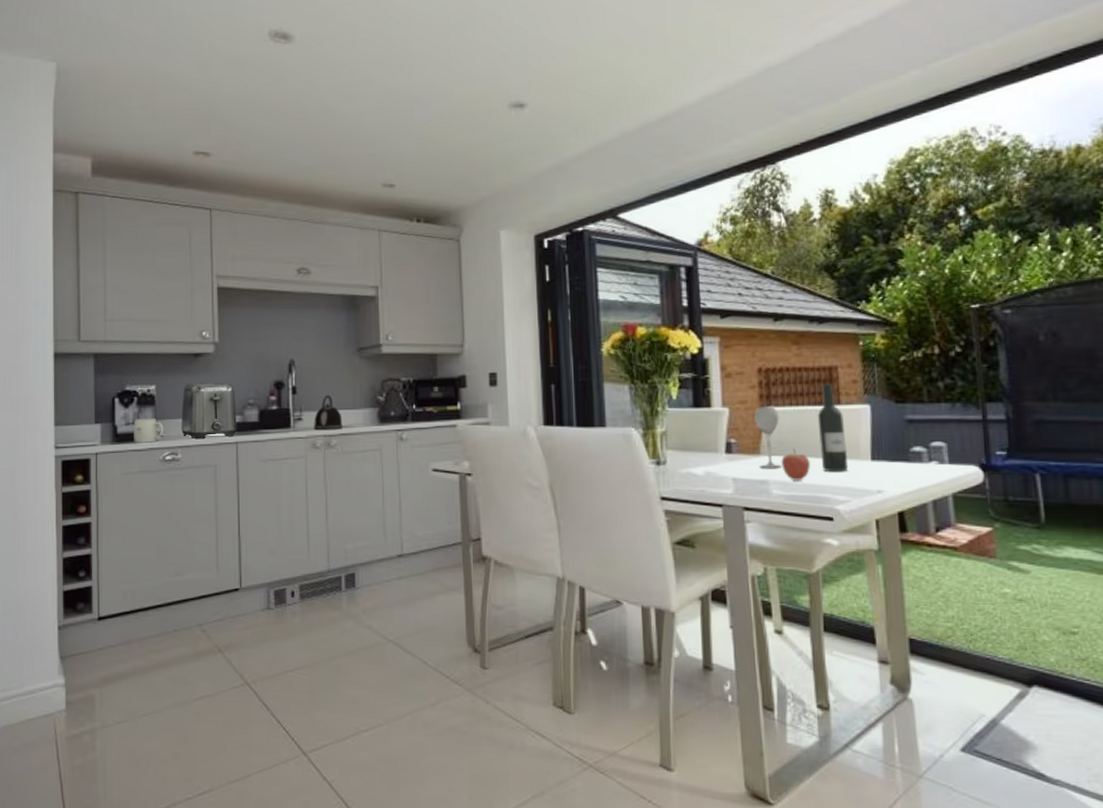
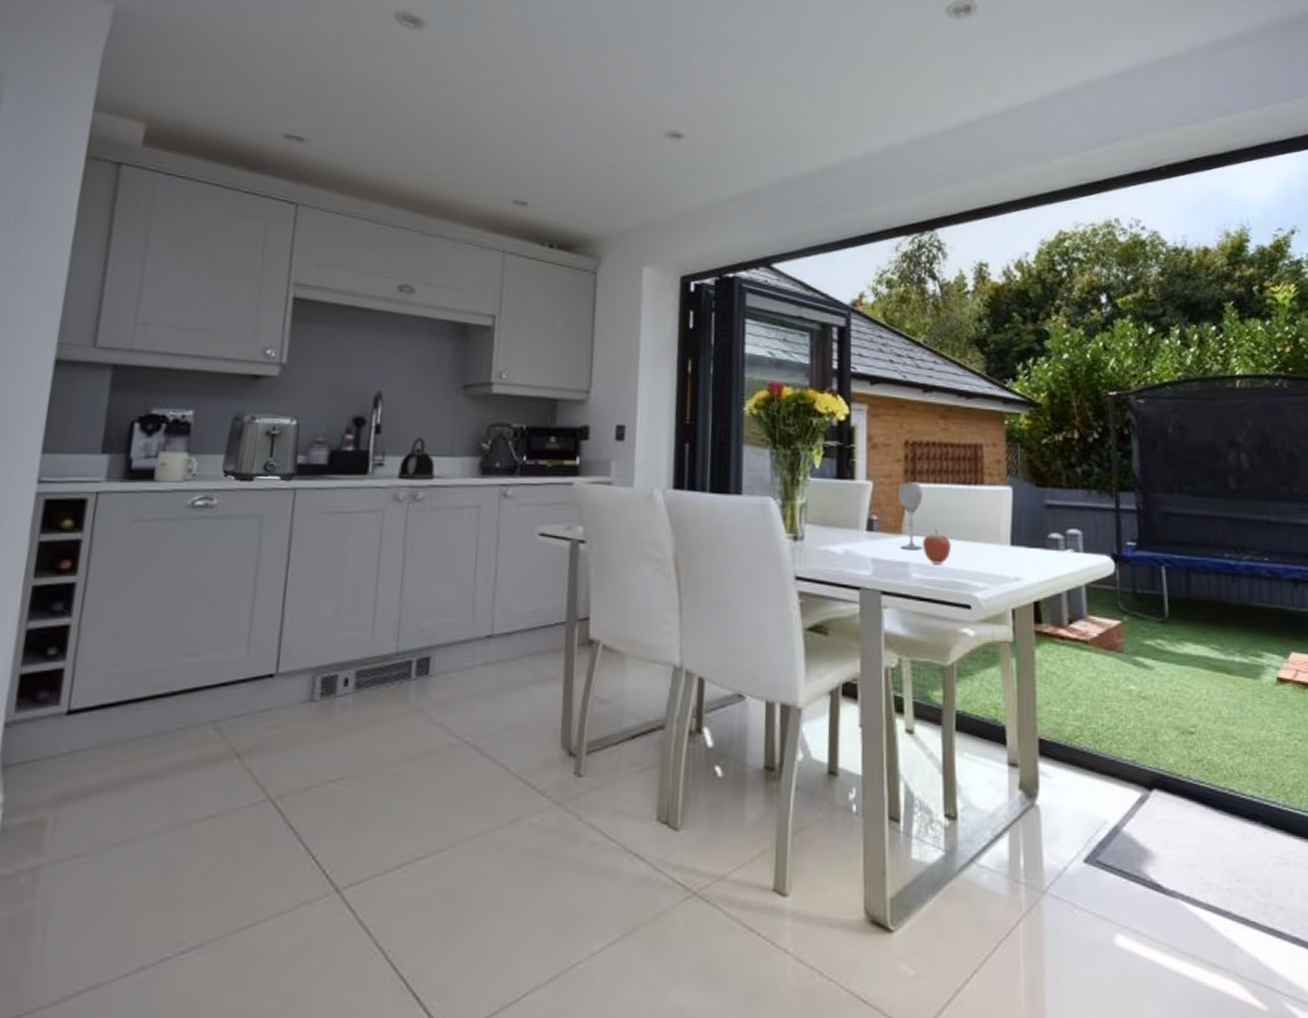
wine bottle: present [817,384,849,471] -> none [960,462,989,556]

